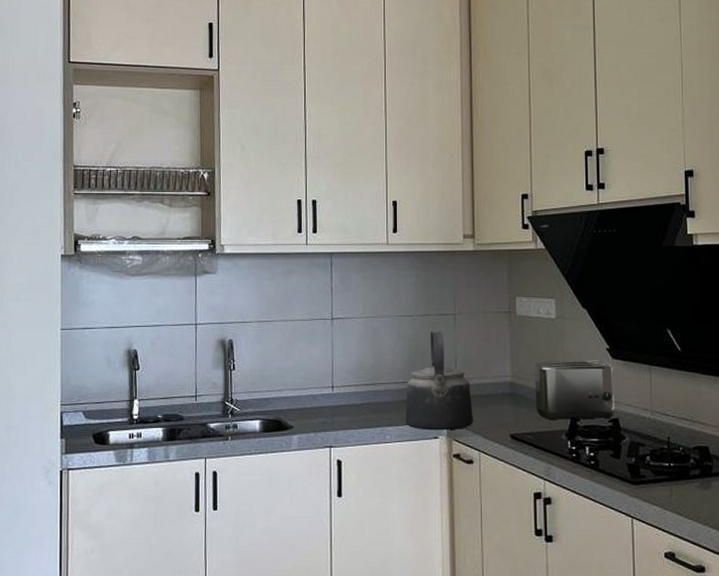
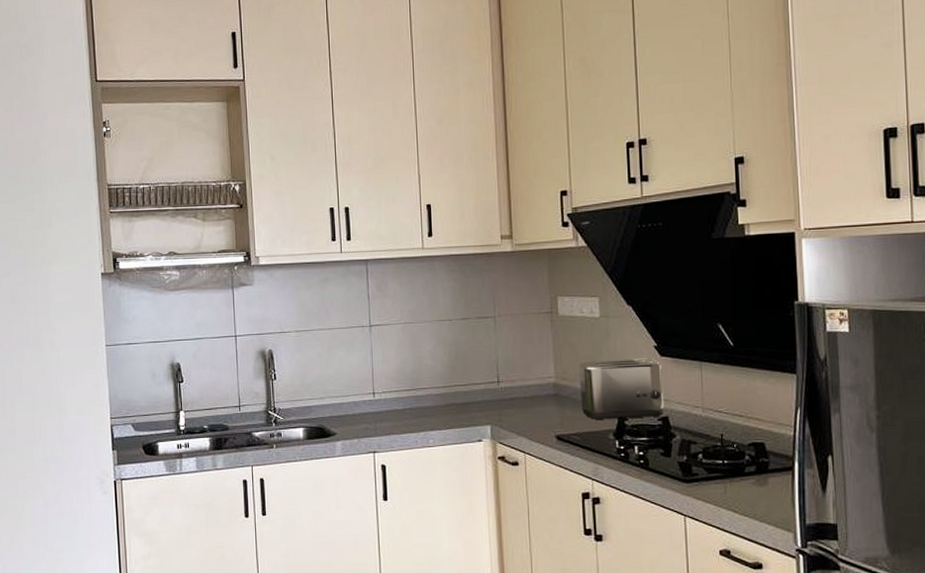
kettle: present [405,330,473,431] -> none [447,333,517,434]

